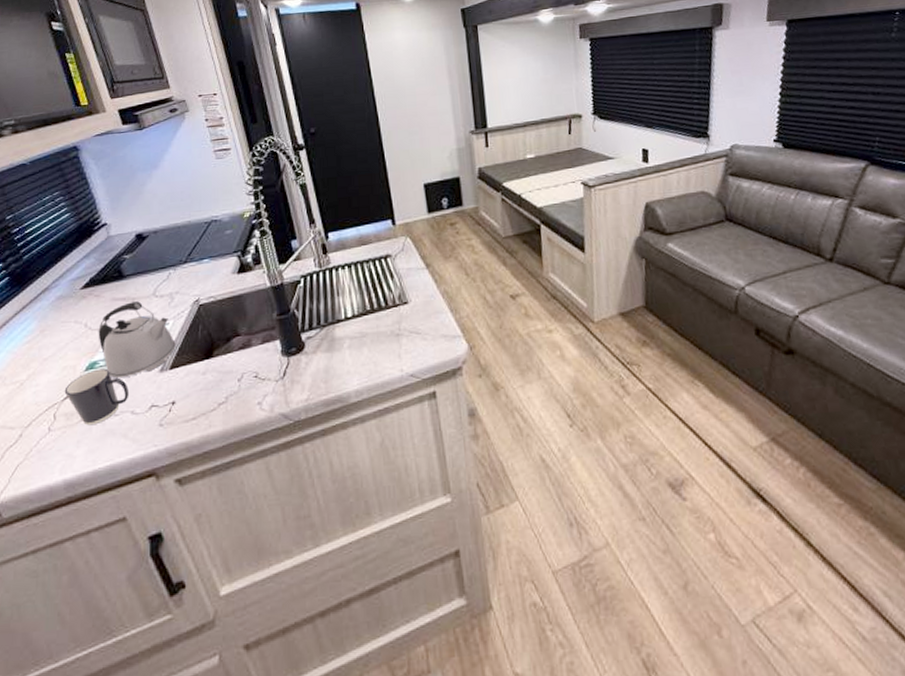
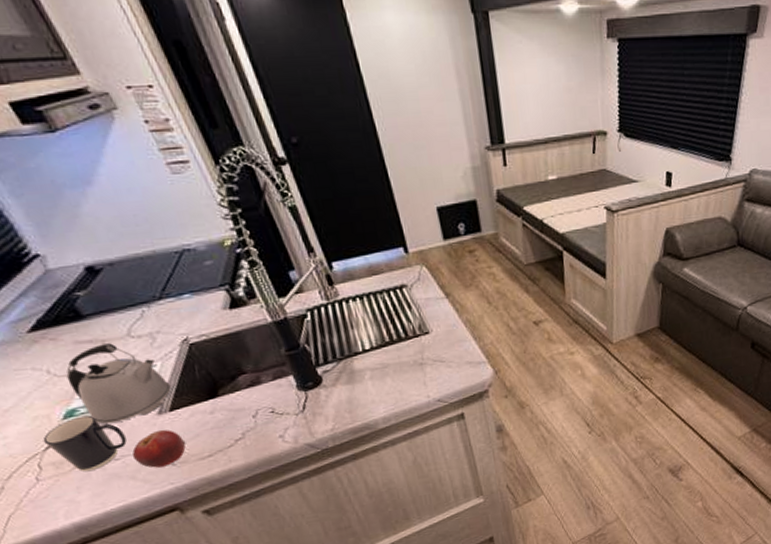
fruit: none [129,388,175,427] -> present [132,430,186,468]

